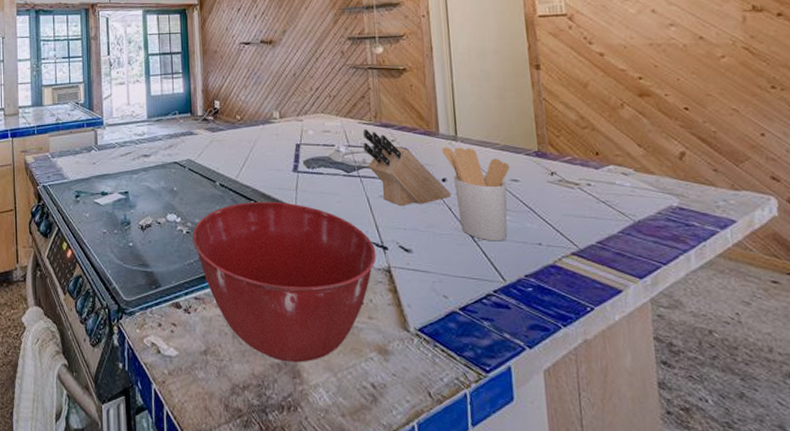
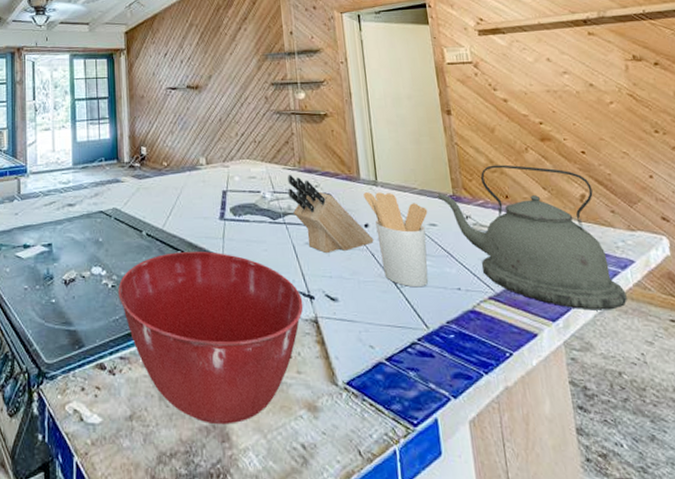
kettle: none [521,121,725,269] -> present [437,164,627,311]

